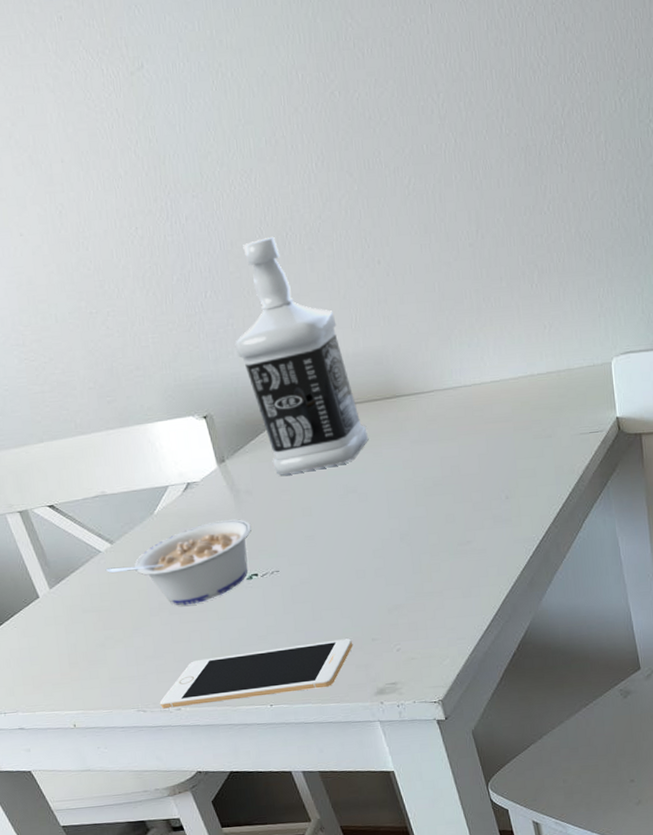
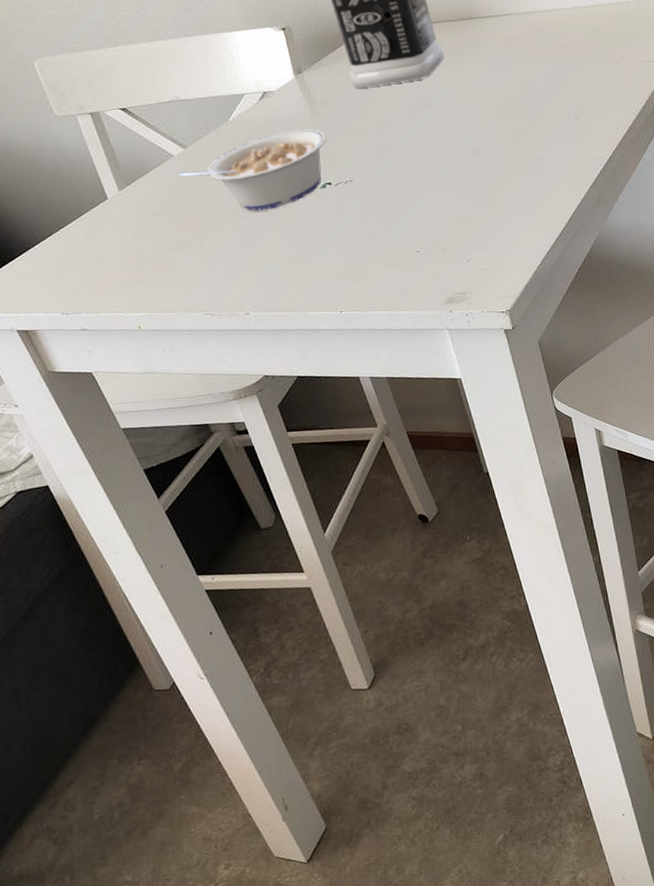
cell phone: present [159,638,353,709] -> none [228,248,424,313]

